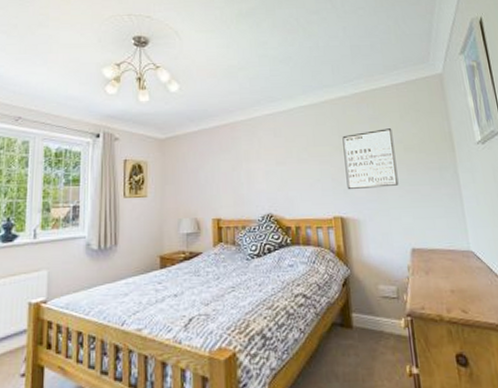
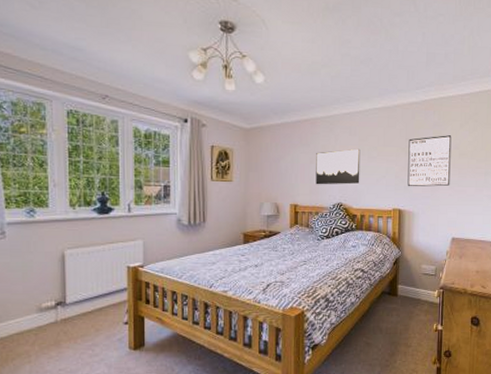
wall art: none [238,151,291,195] -> present [316,148,361,185]

